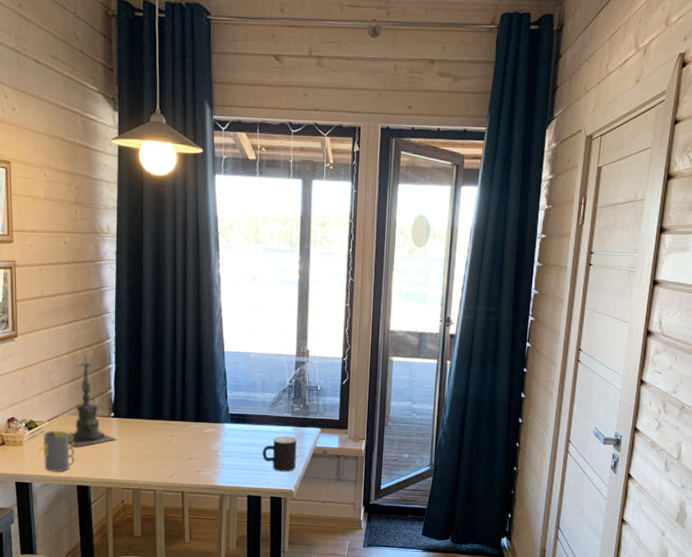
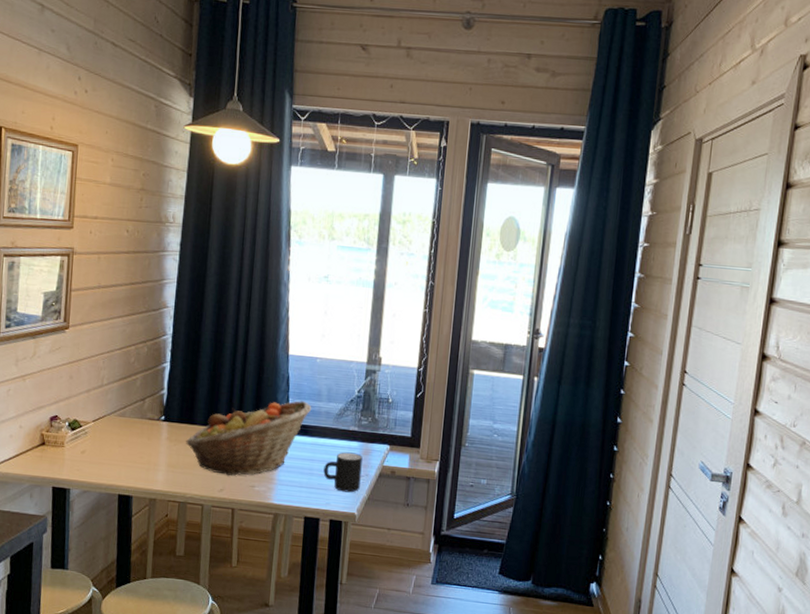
mug: present [42,430,75,472] -> none [84,432,121,479]
candle holder: present [67,355,117,446] -> none [112,351,165,451]
fruit basket: none [135,392,248,463] -> present [186,400,312,476]

